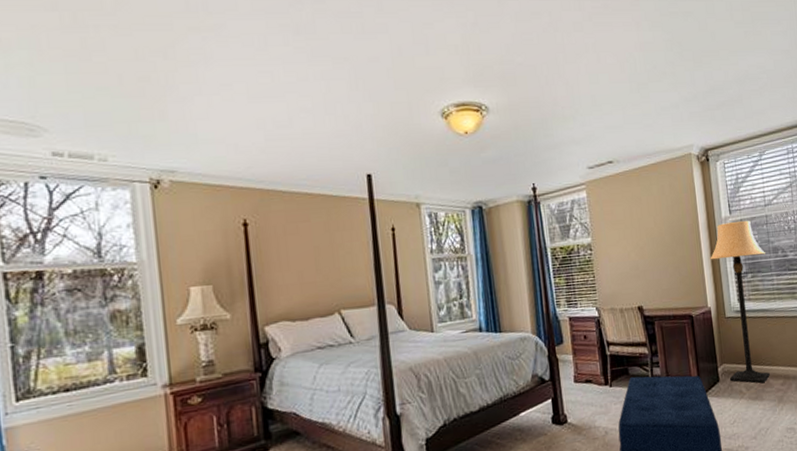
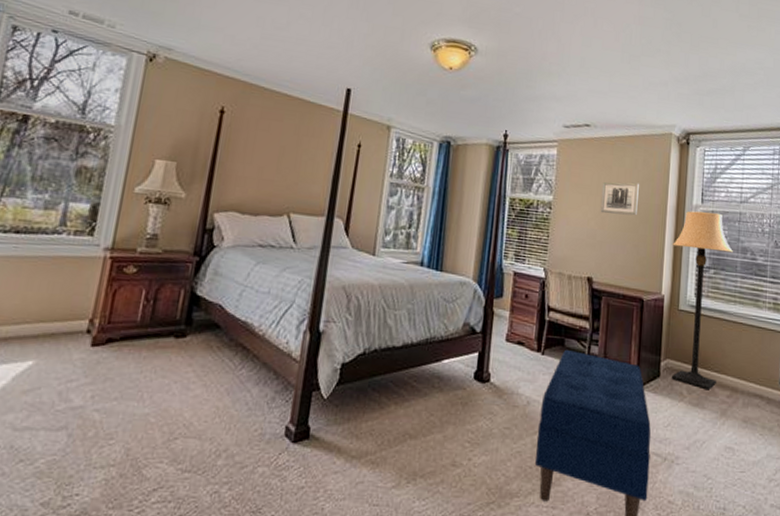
wall art: none [635,208,672,244] -> present [600,181,639,216]

